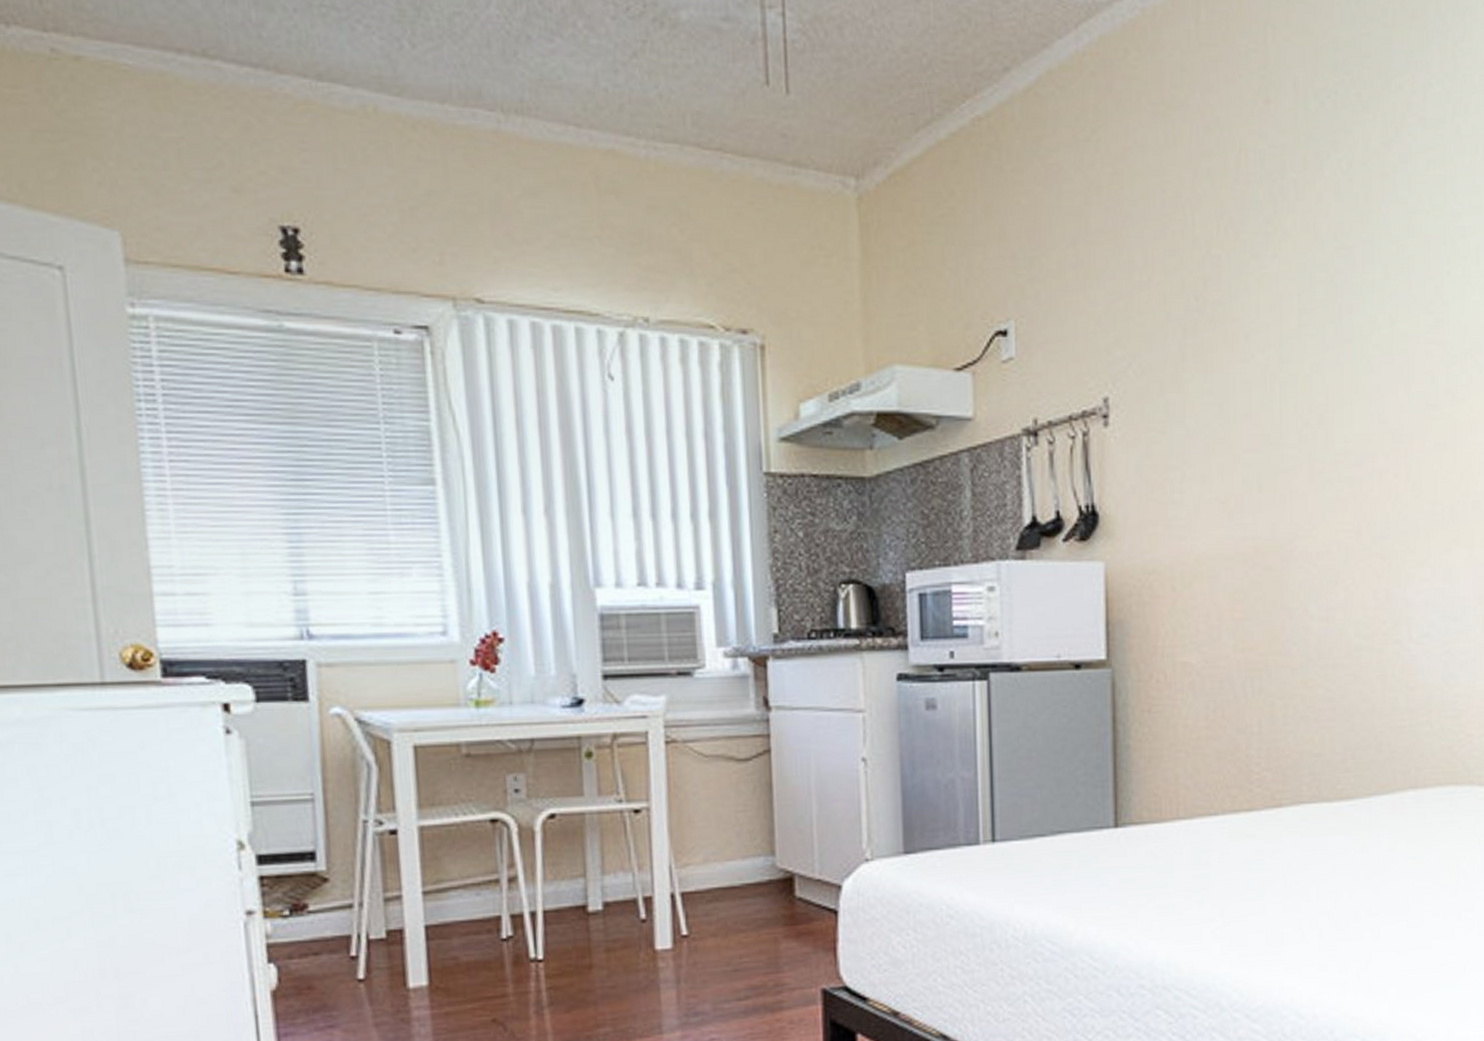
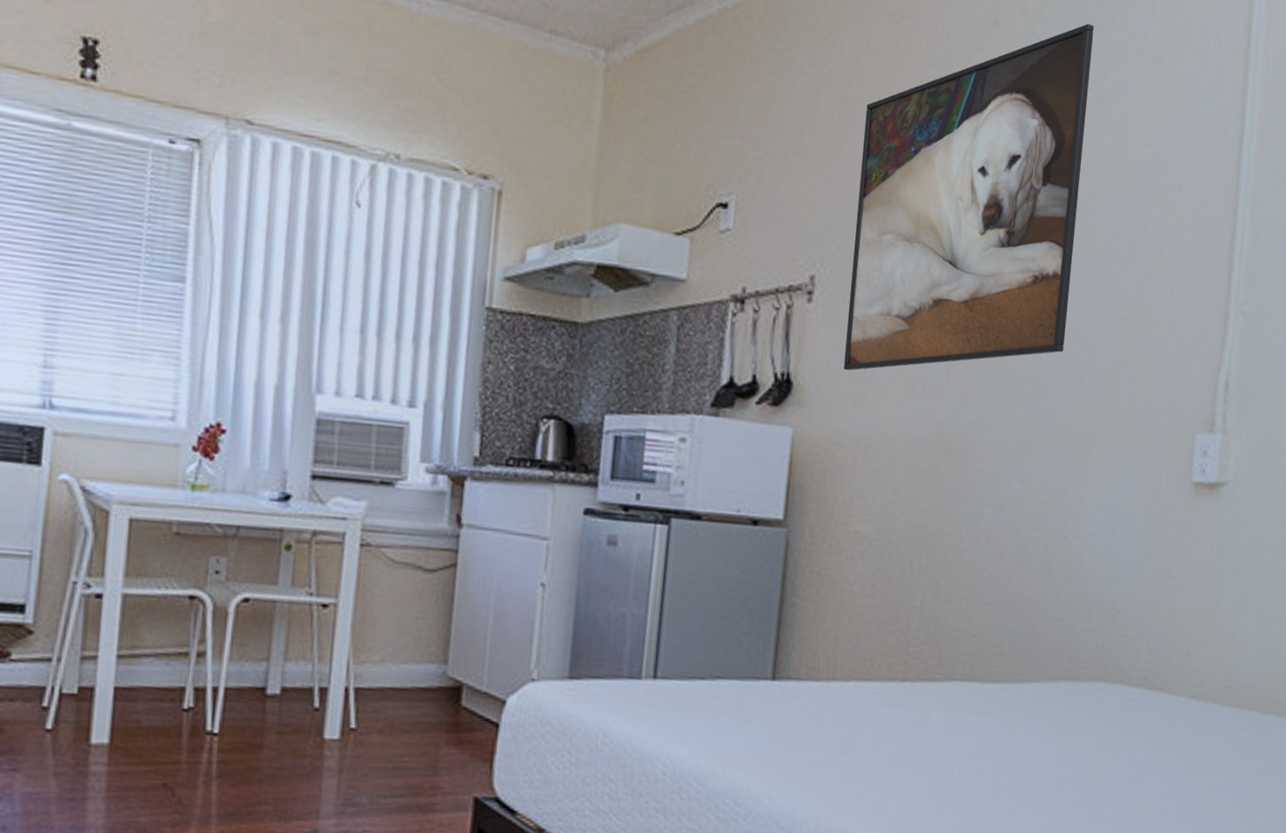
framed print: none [1141,92,1376,495] -> present [843,23,1095,371]

